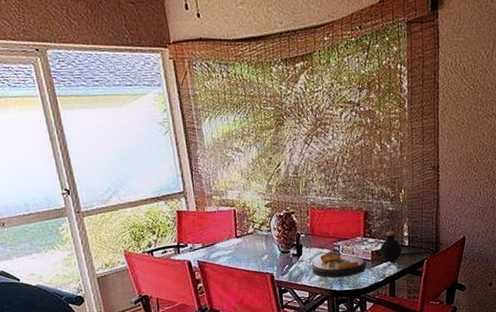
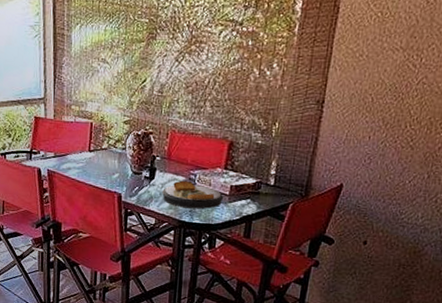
bottle: present [379,230,402,261] -> none [240,166,266,200]

